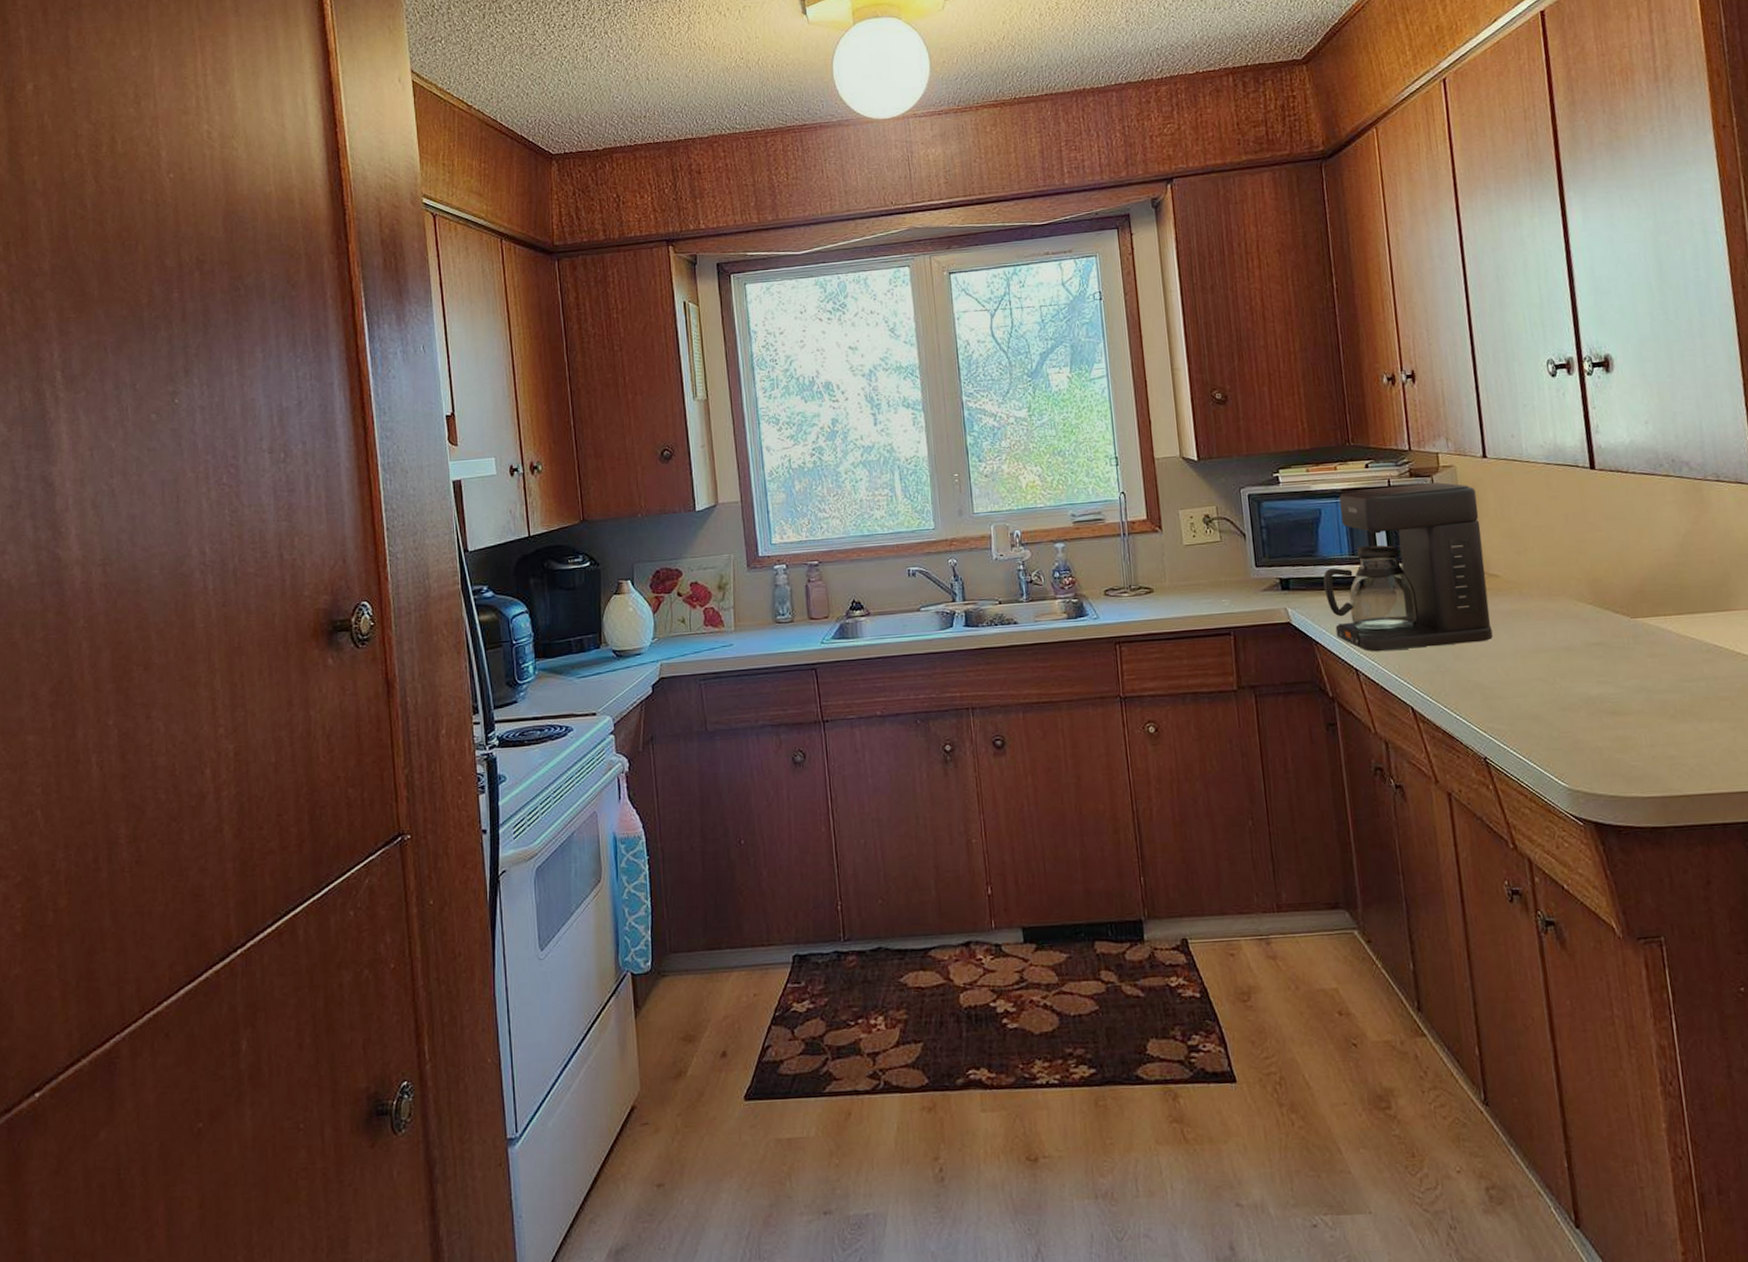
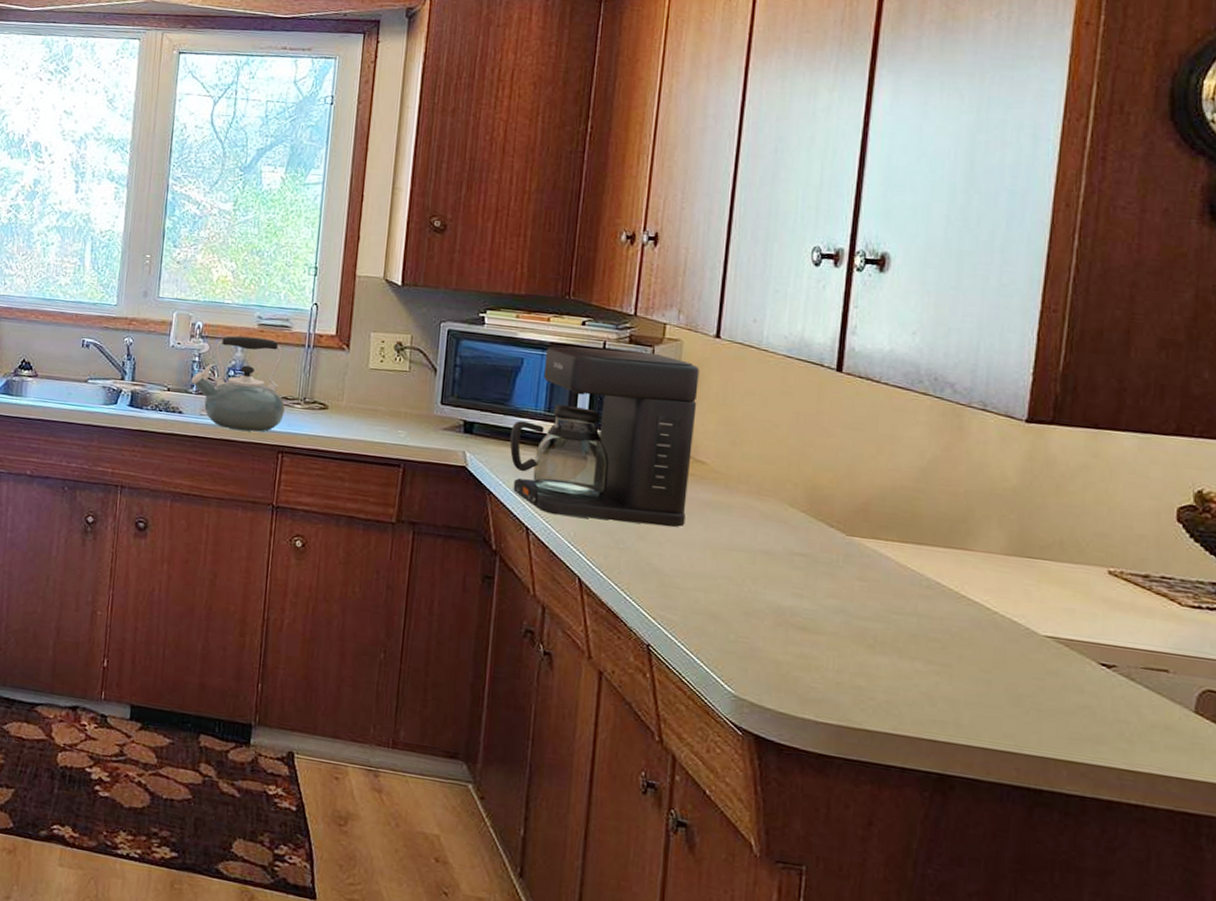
kettle: none [1019,534,1114,630] -> present [191,336,285,432]

